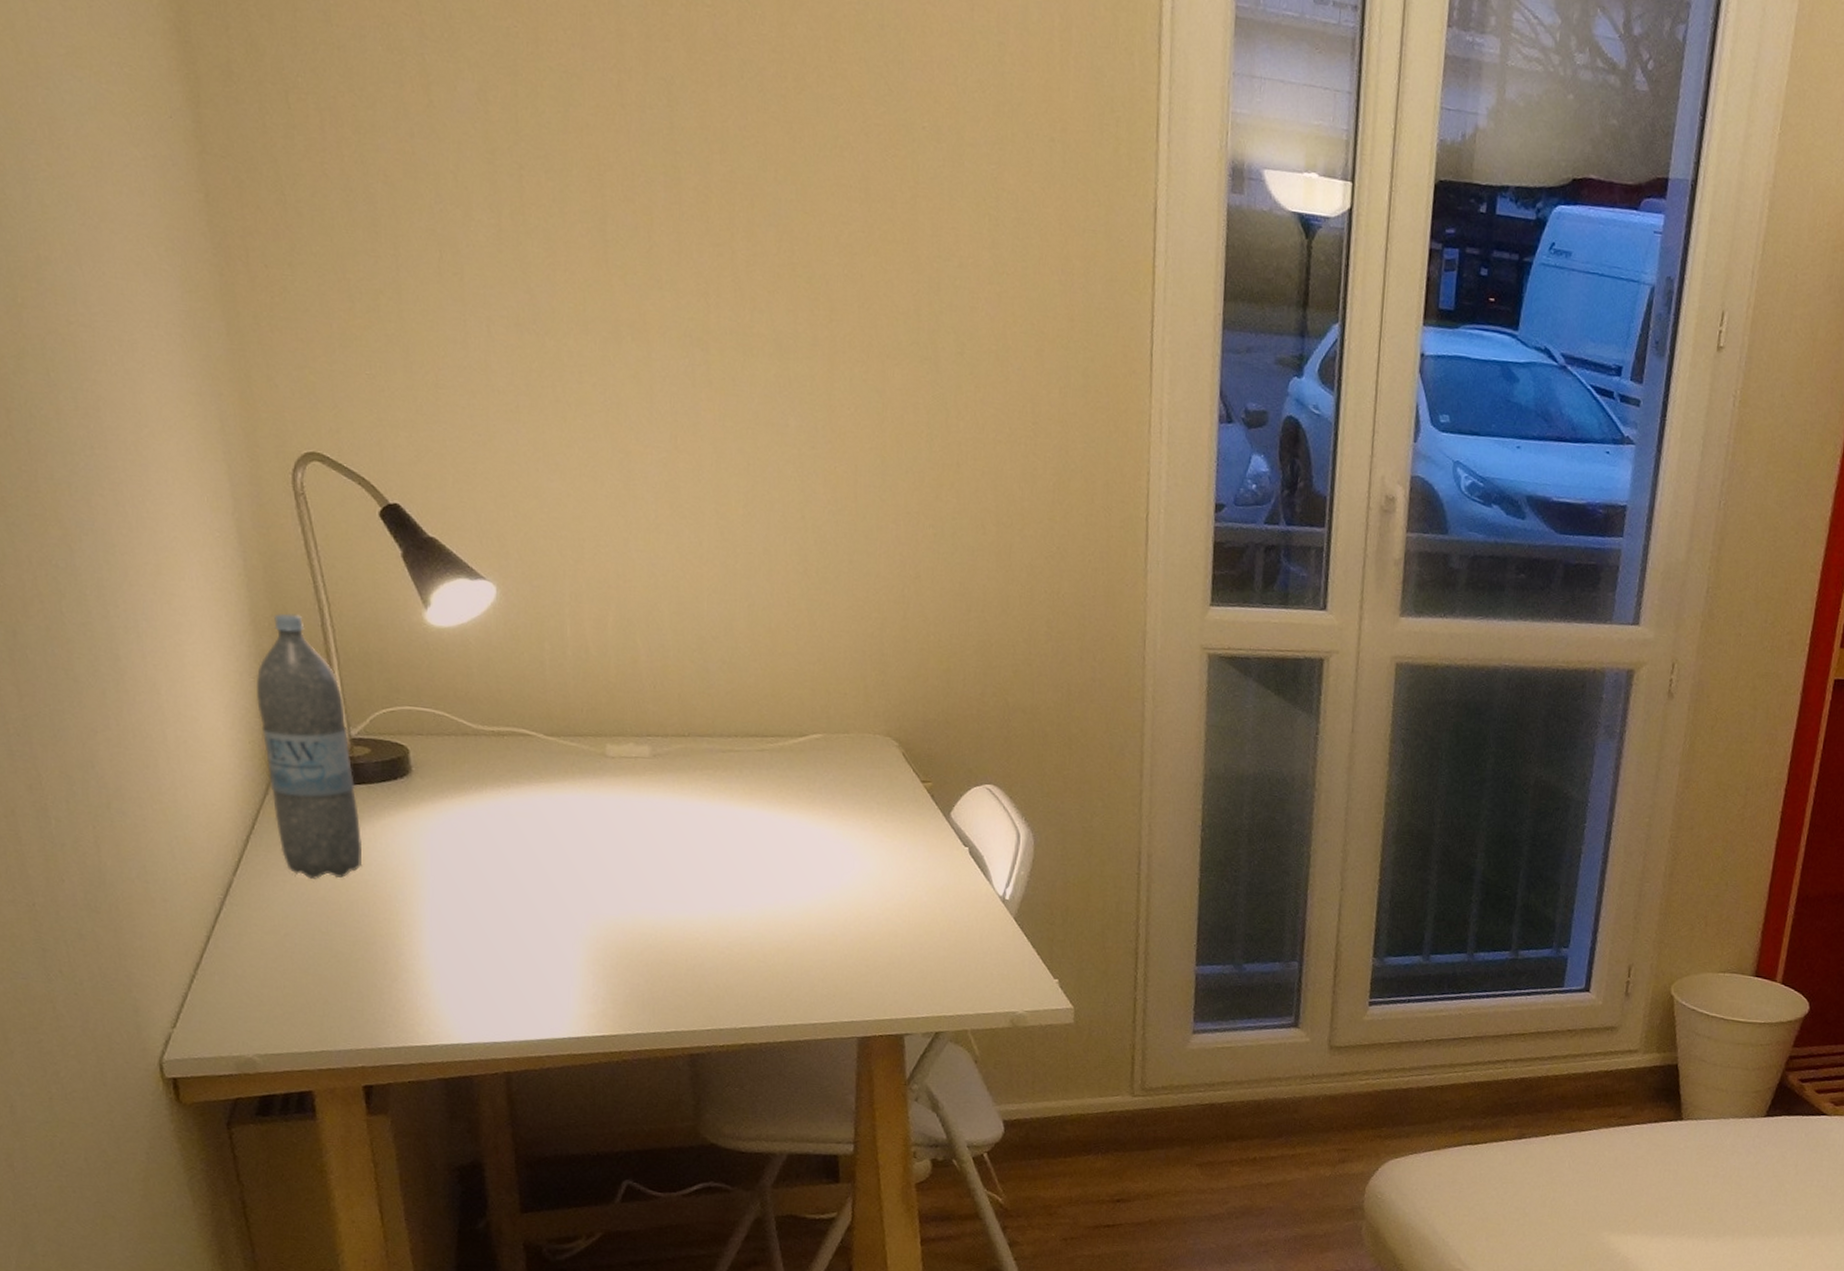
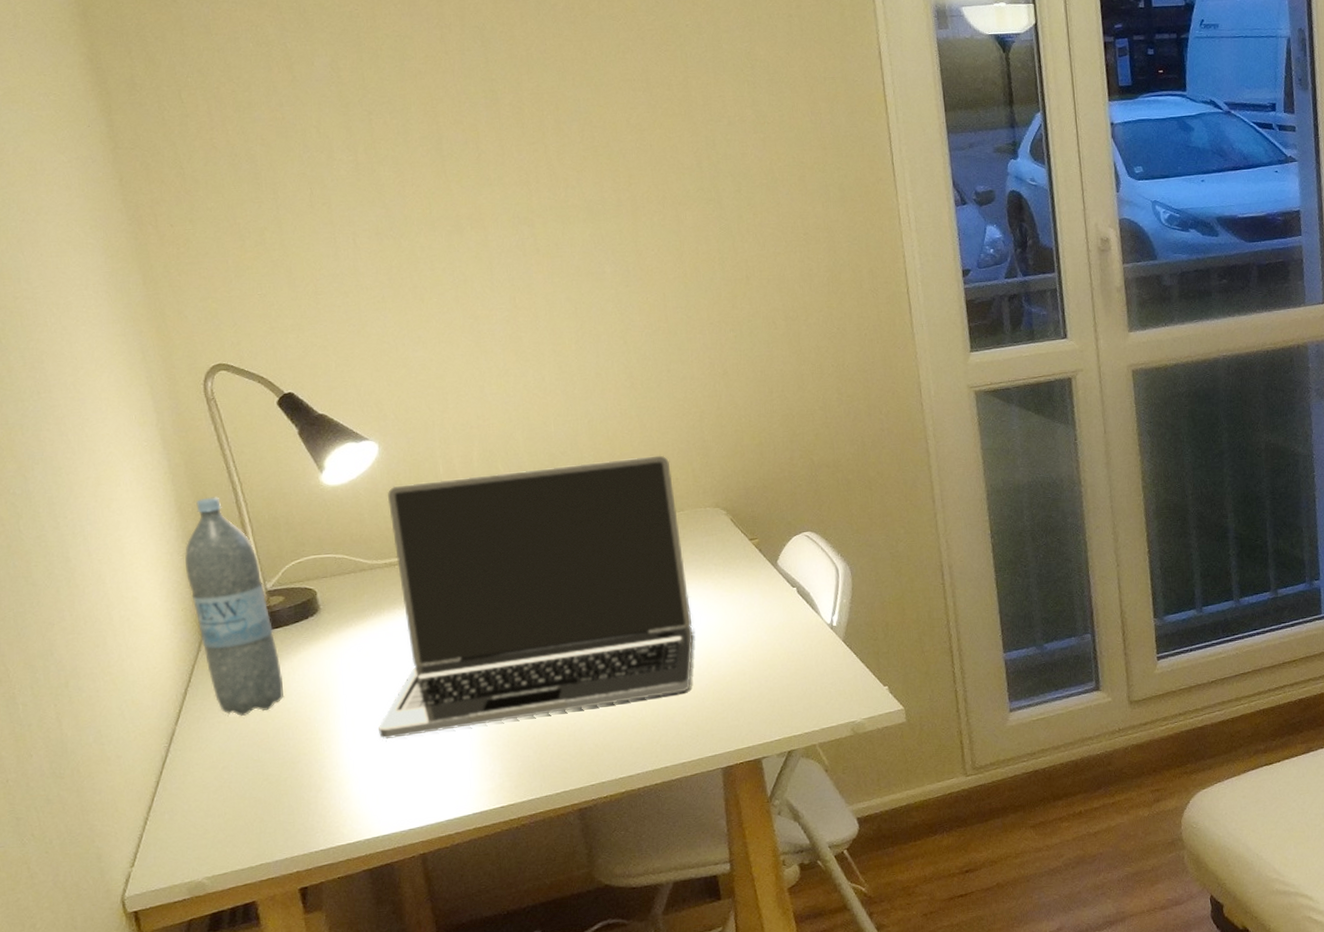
laptop: none [469,640,844,945] -> present [379,455,693,739]

